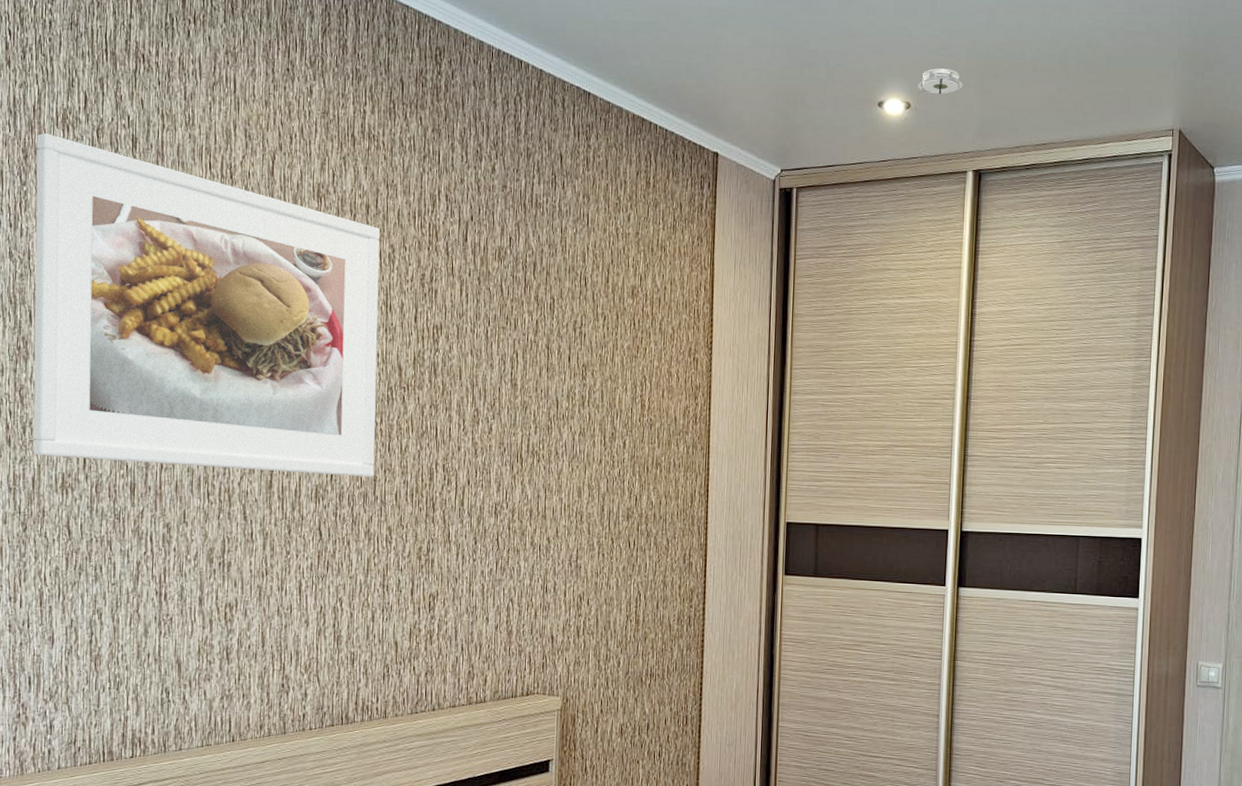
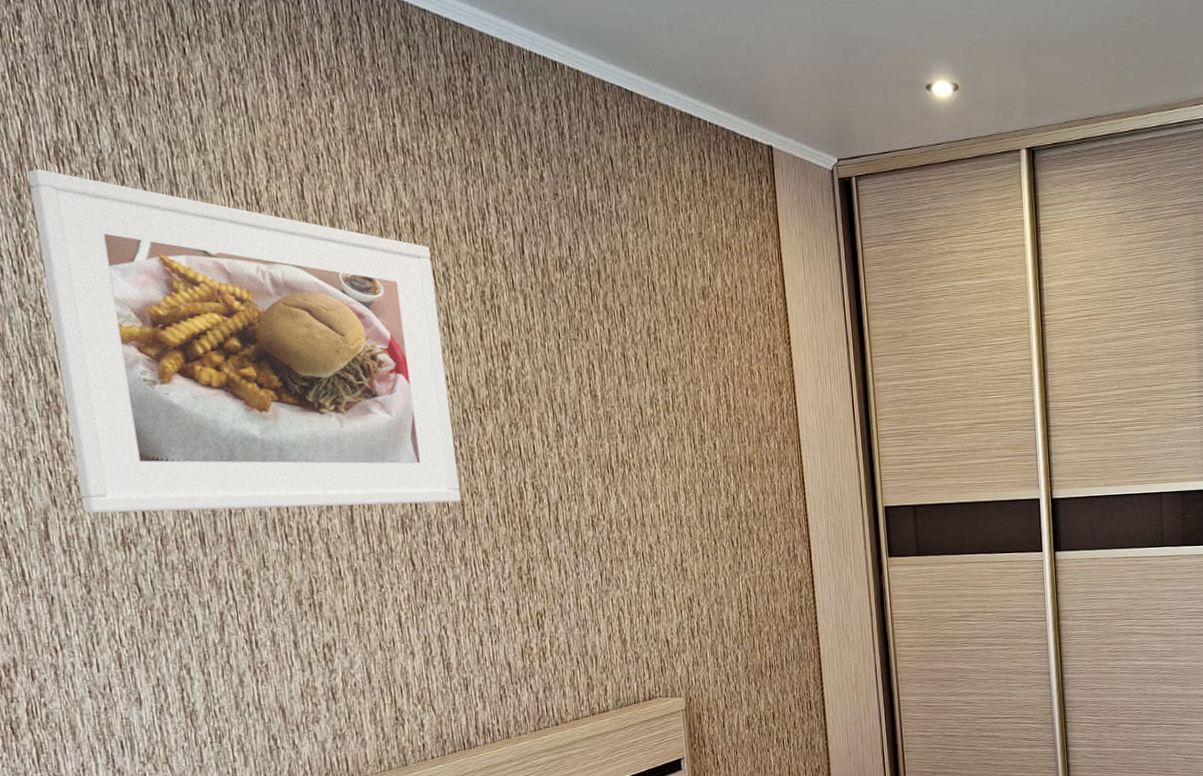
smoke detector: present [916,68,963,95] -> none [963,48,1007,76]

